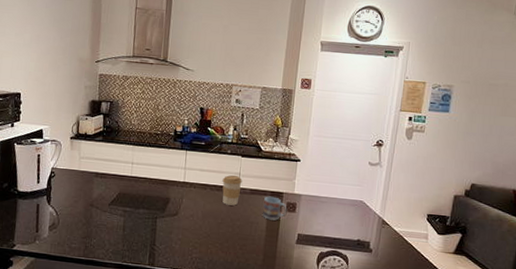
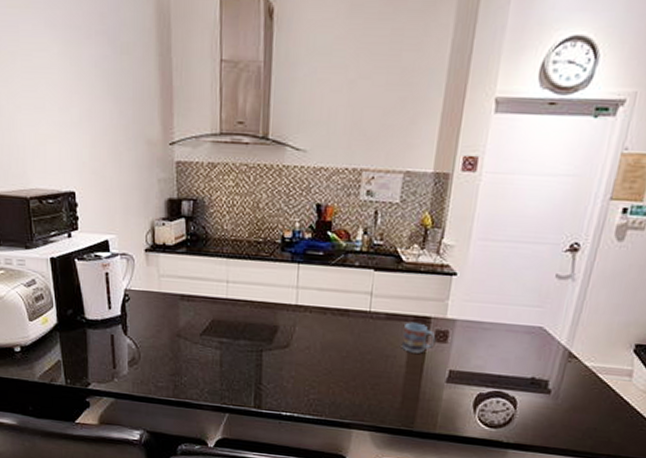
coffee cup: present [222,175,242,206] -> none [347,294,375,335]

